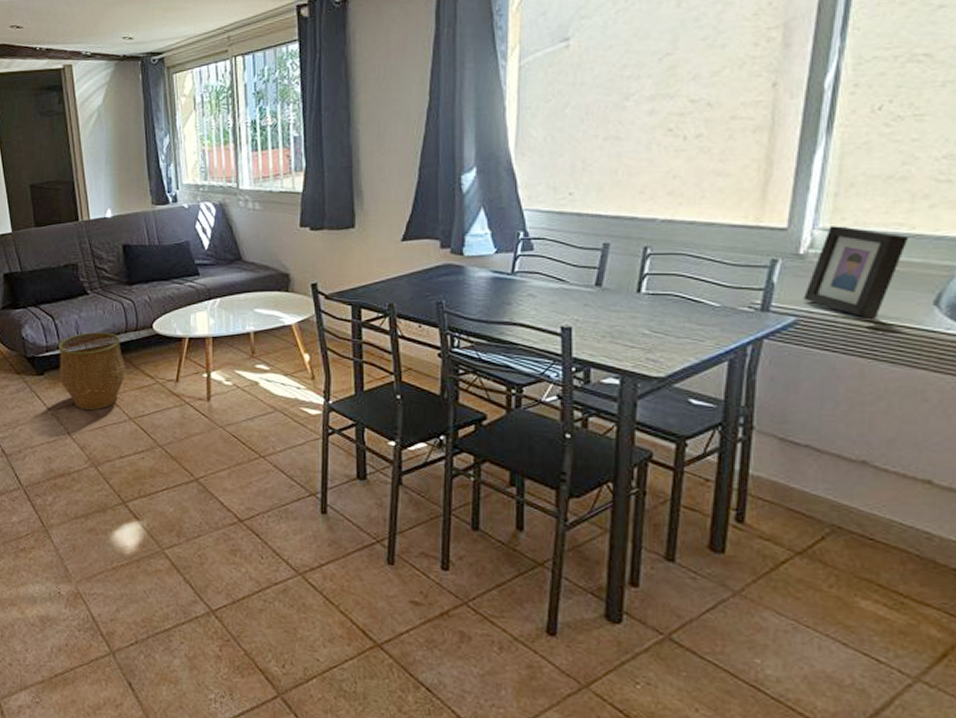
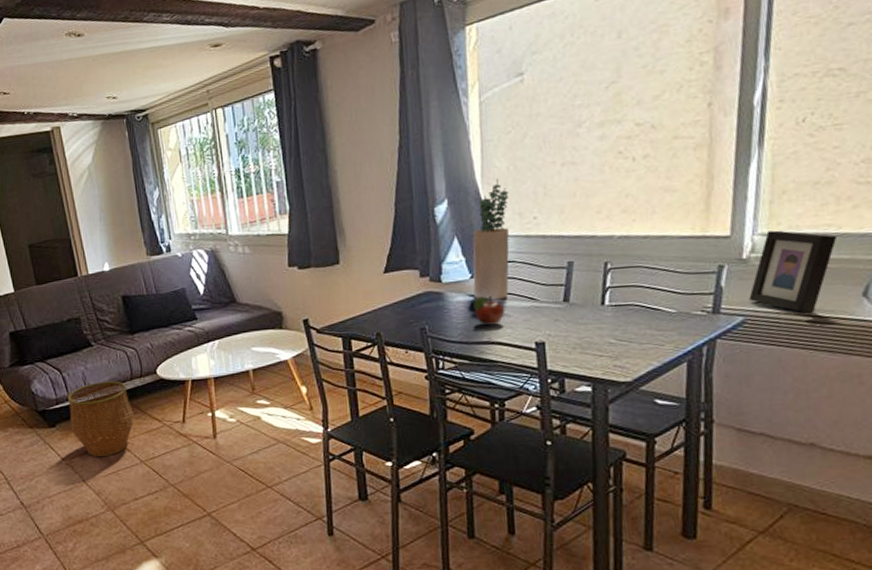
fruit: none [496,272,531,305] -> present [473,295,506,325]
vase: none [498,149,543,278] -> present [472,179,510,301]

